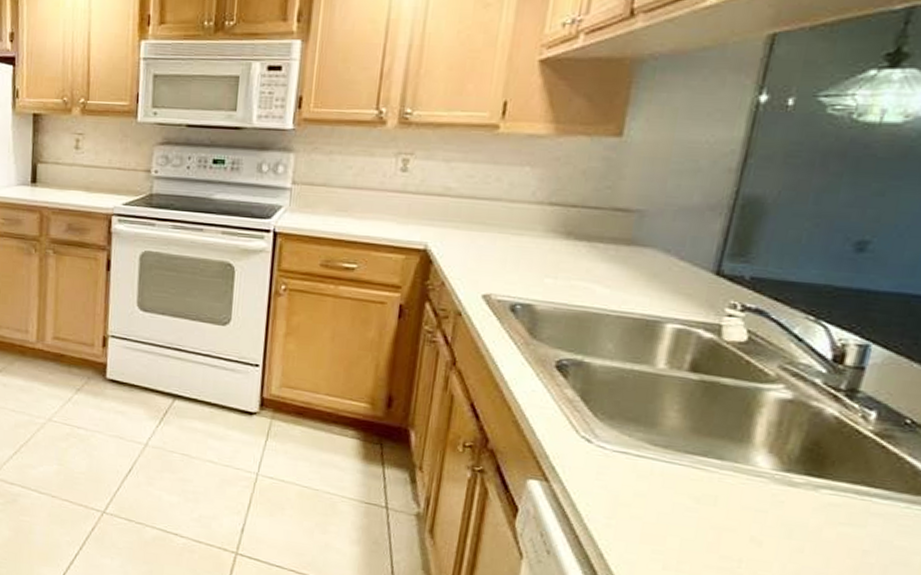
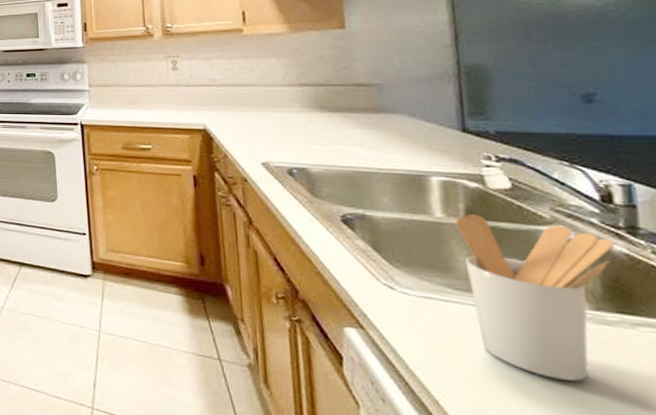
utensil holder: none [664,366,830,539] -> present [455,213,615,381]

